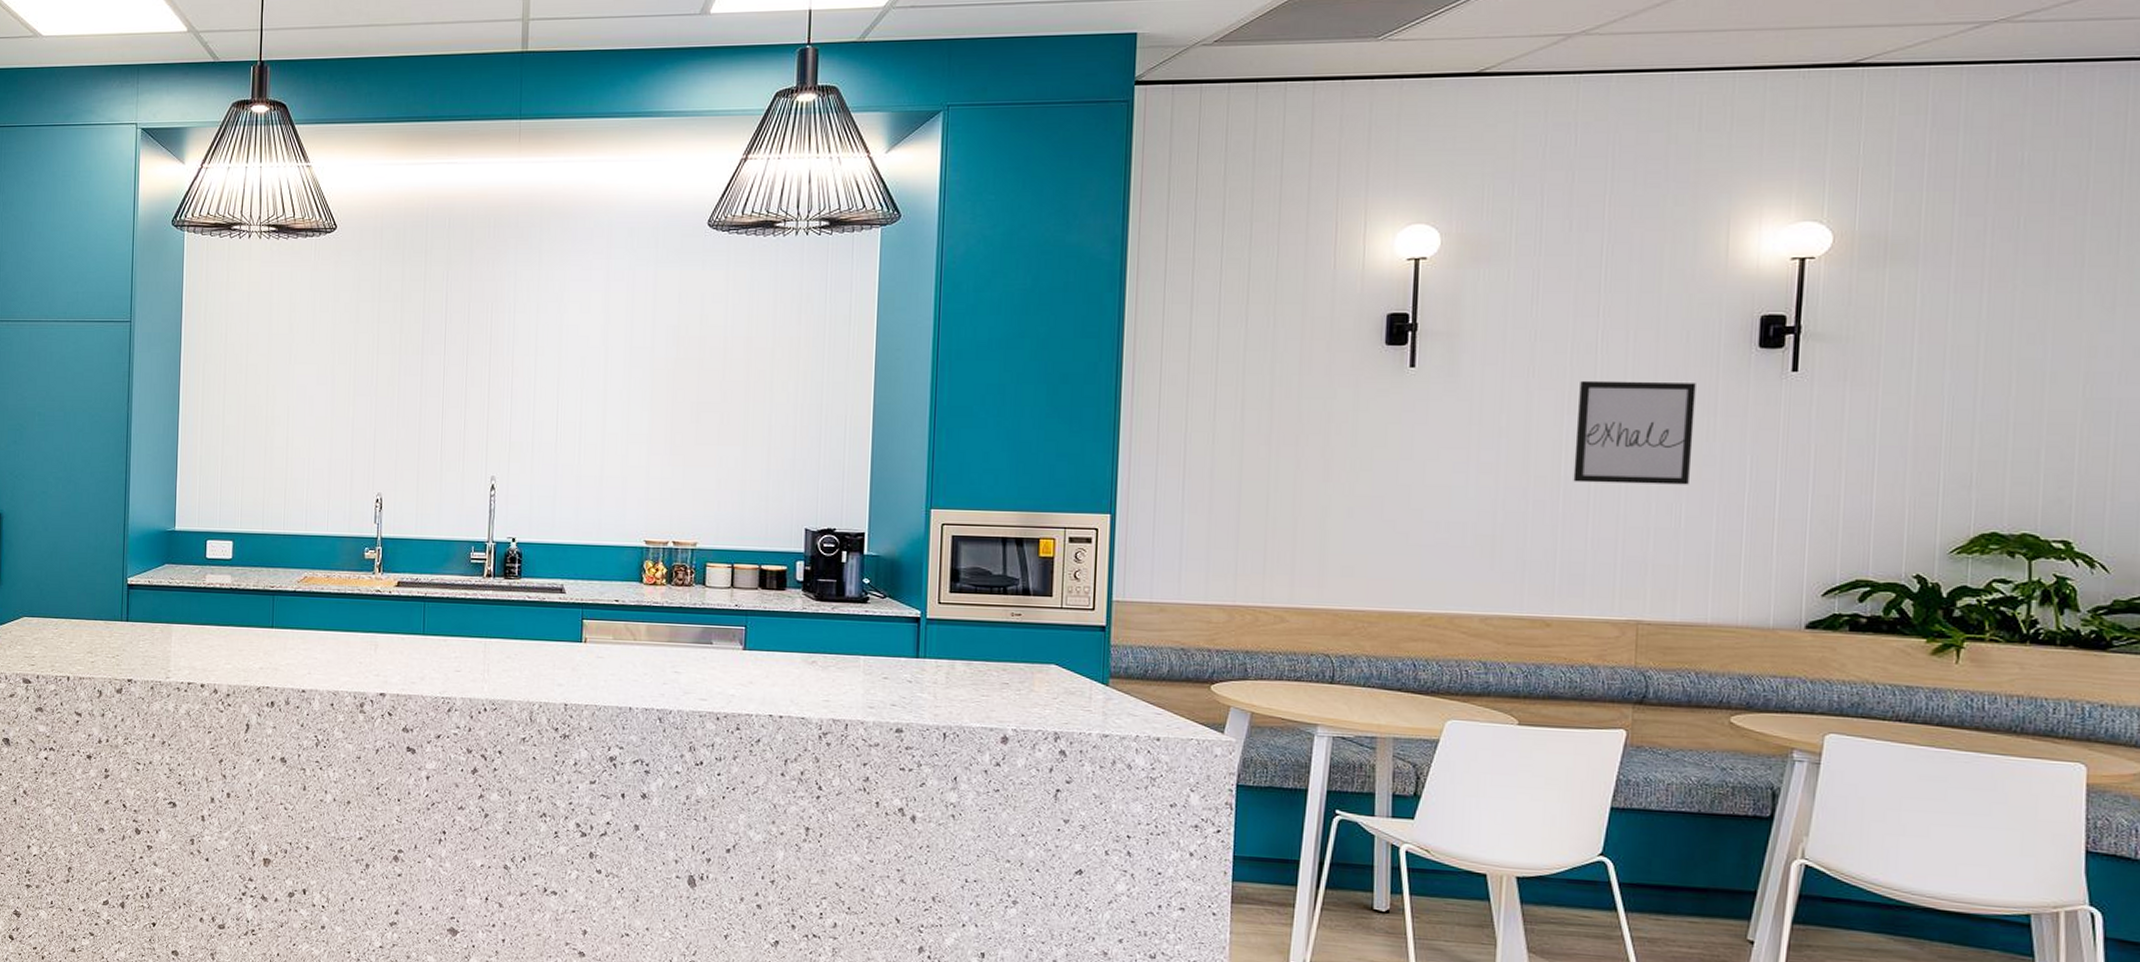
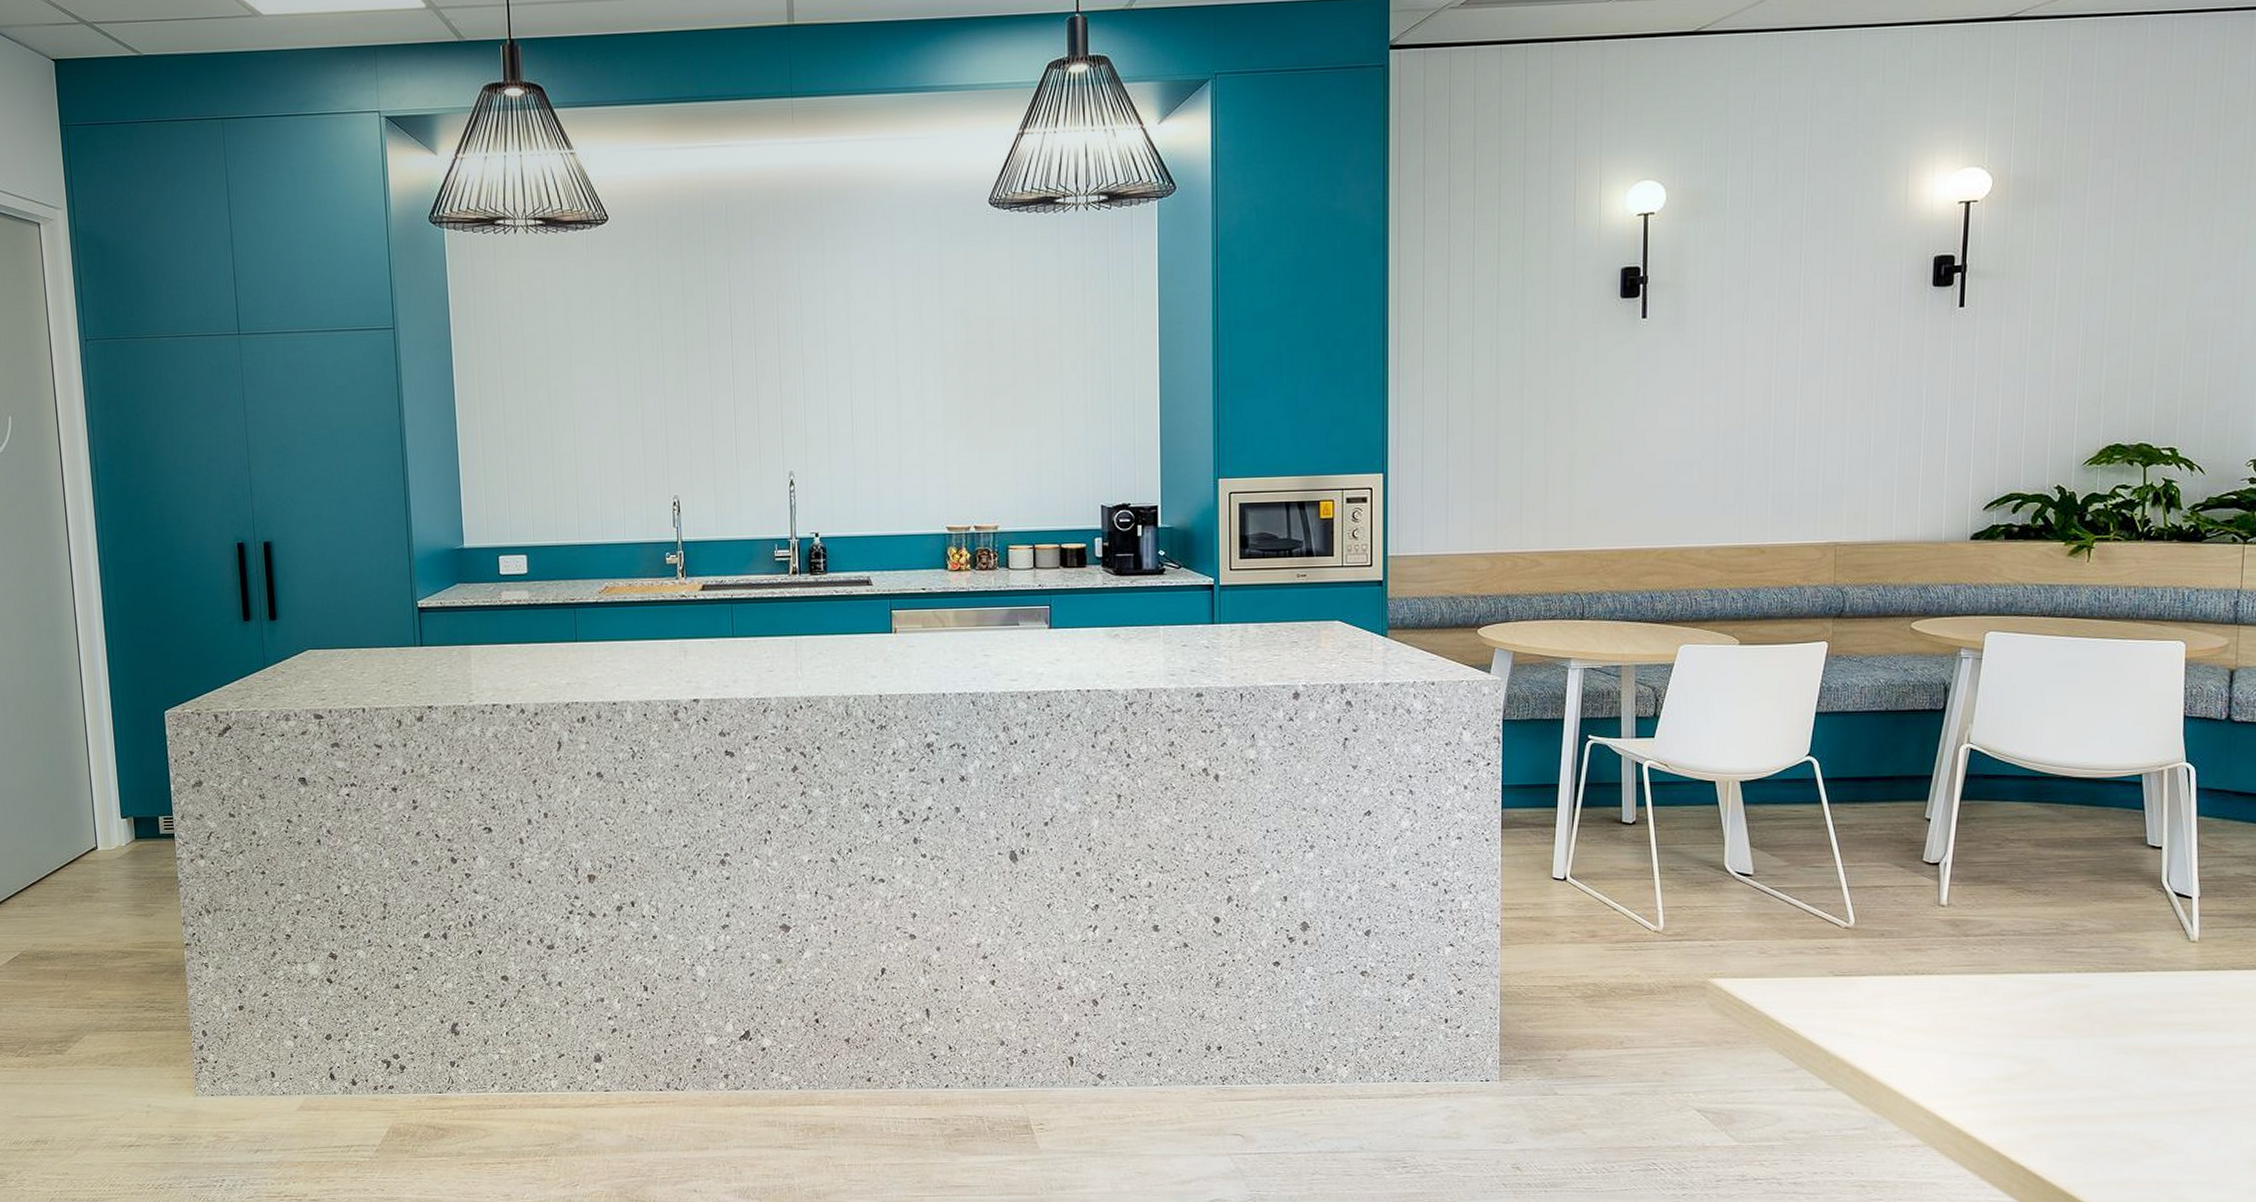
wall art: present [1573,380,1696,485] -> none [1781,322,1882,419]

